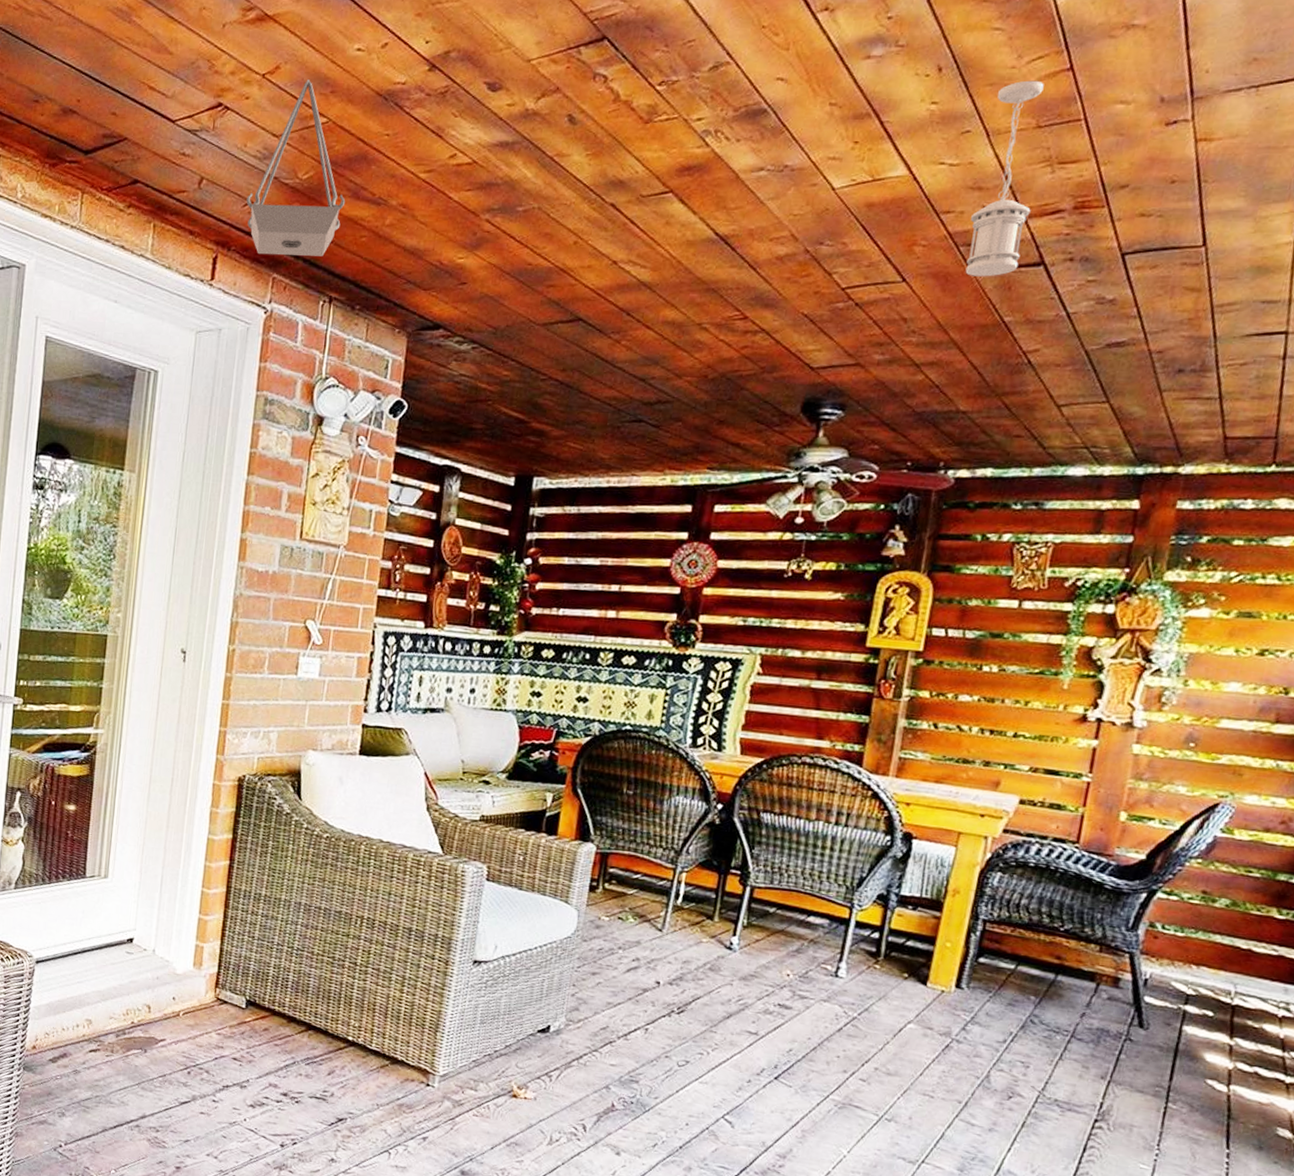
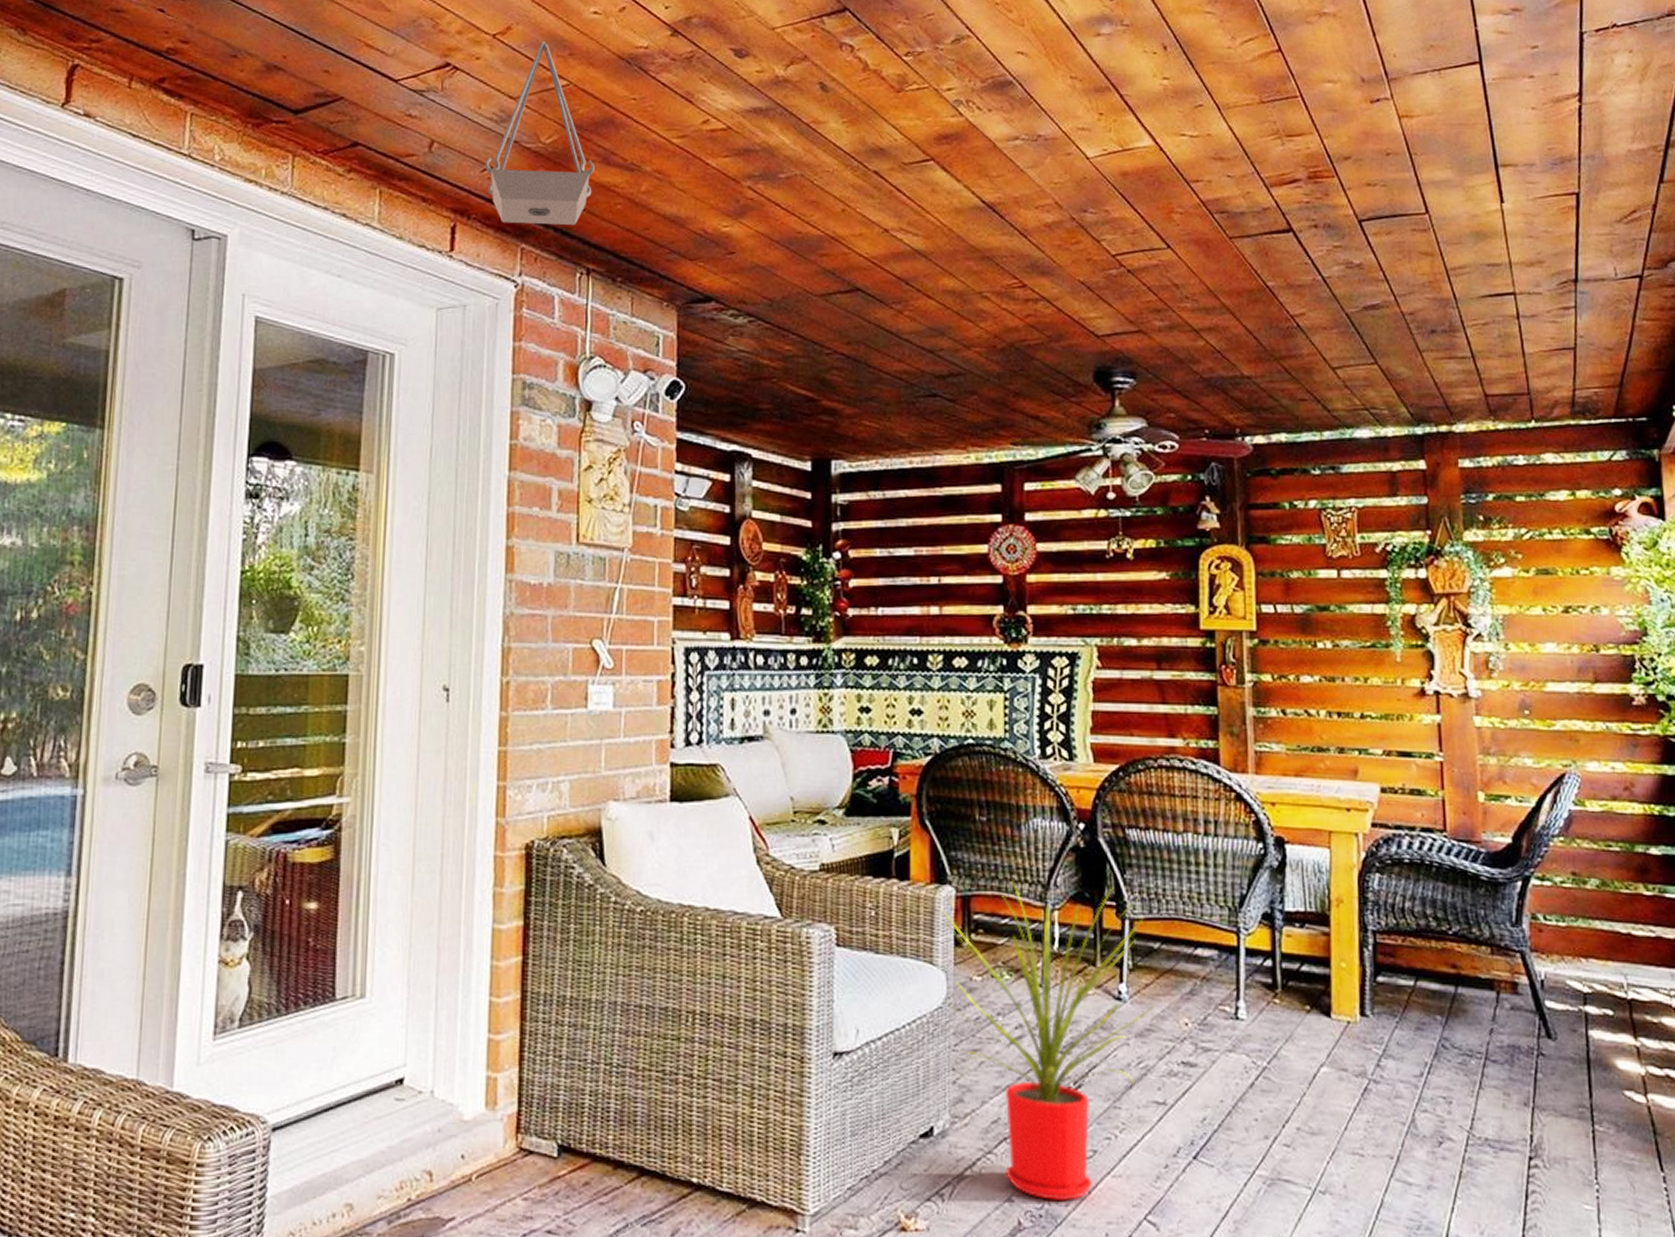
house plant: none [572,844,763,1095] -> present [941,880,1155,1202]
hanging lantern: present [965,80,1044,277] -> none [1219,59,1271,243]

